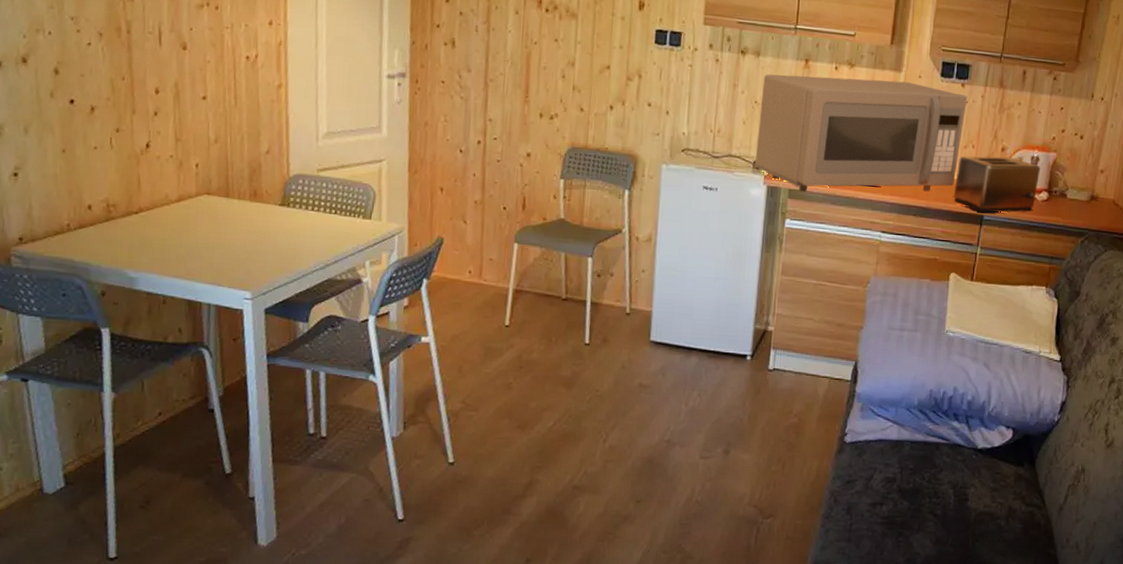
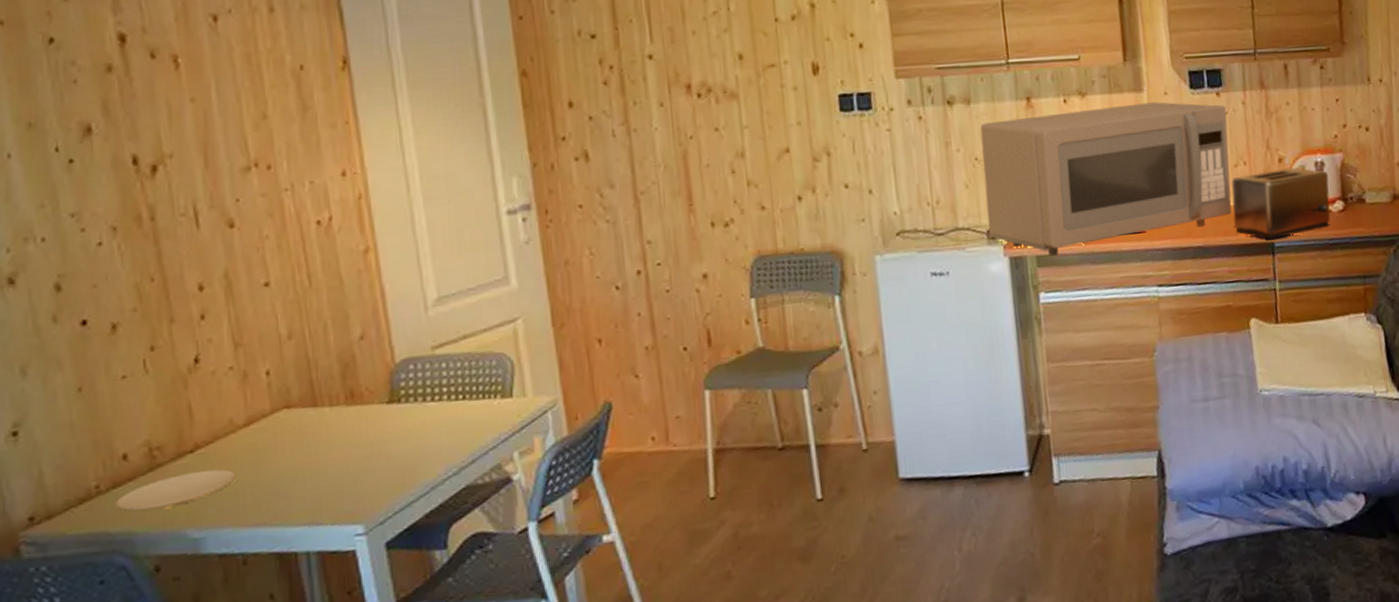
plate: none [80,228,165,251] -> present [116,469,236,512]

